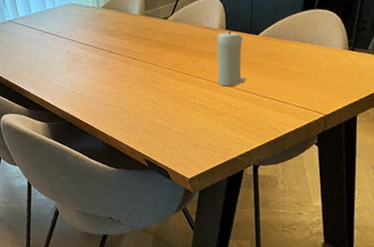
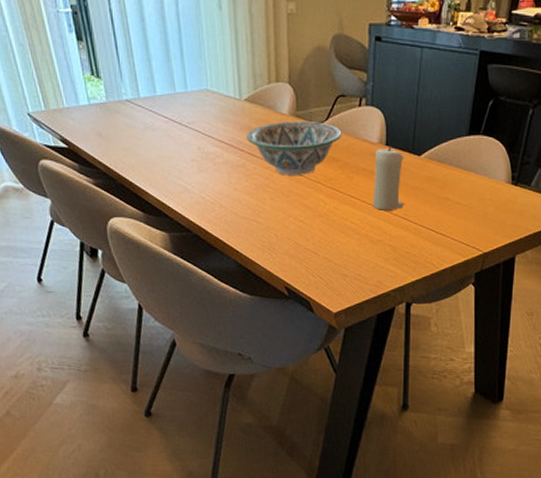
decorative bowl: none [104,17,186,66] -> present [245,120,342,175]

